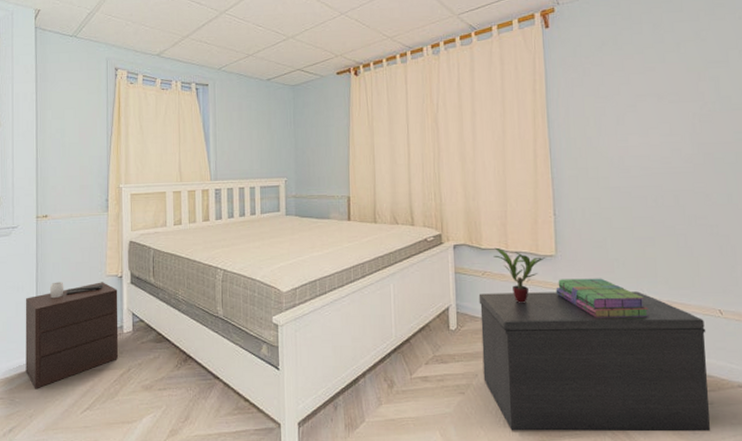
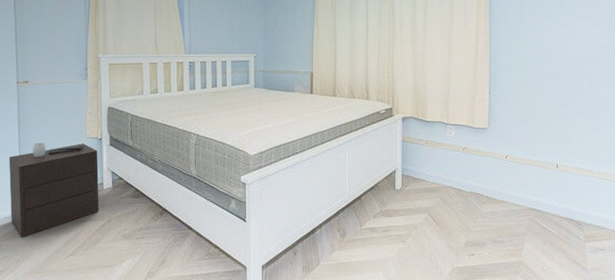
bench: present [478,291,710,432] -> none [421,159,605,272]
potted plant: present [493,247,546,304] -> none [436,120,480,169]
stack of books: present [556,278,649,318] -> none [486,148,561,181]

